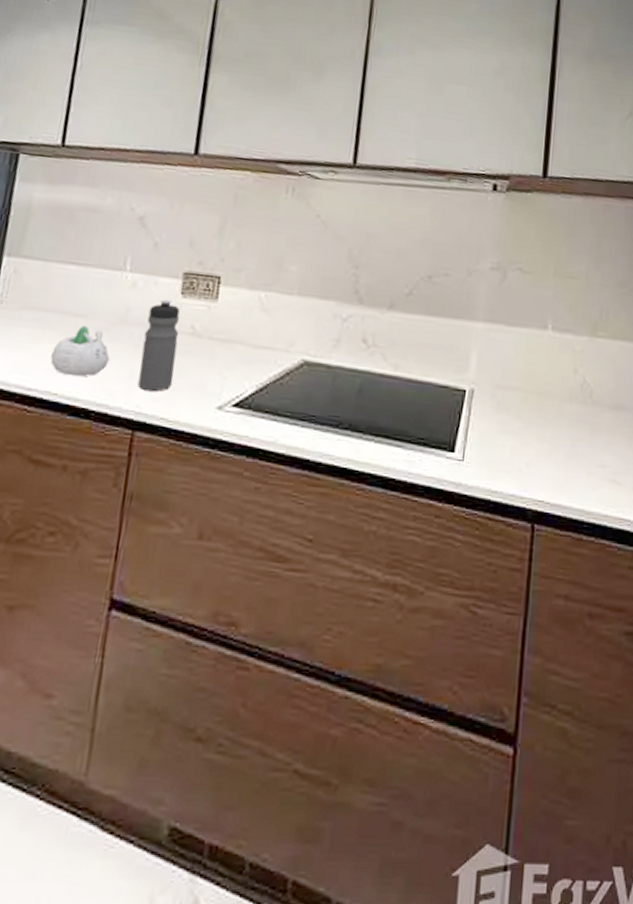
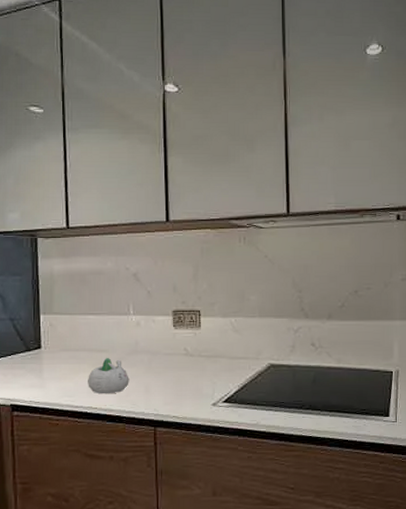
water bottle: present [138,299,180,392] -> none [152,332,178,399]

